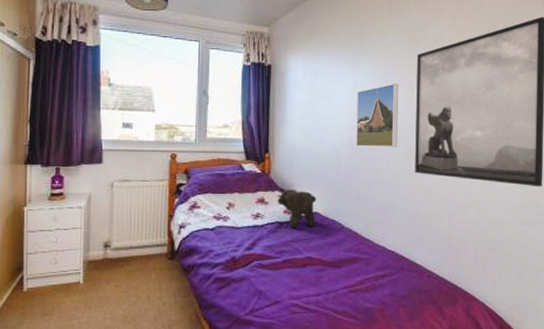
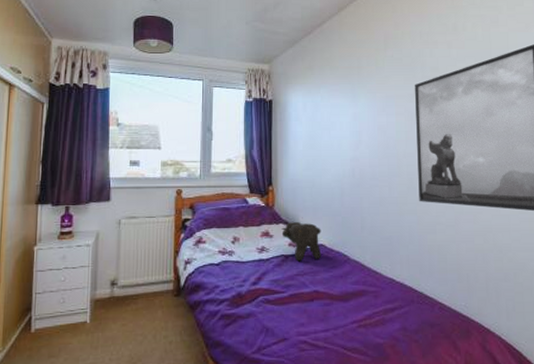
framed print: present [356,83,399,147] -> none [357,113,401,177]

